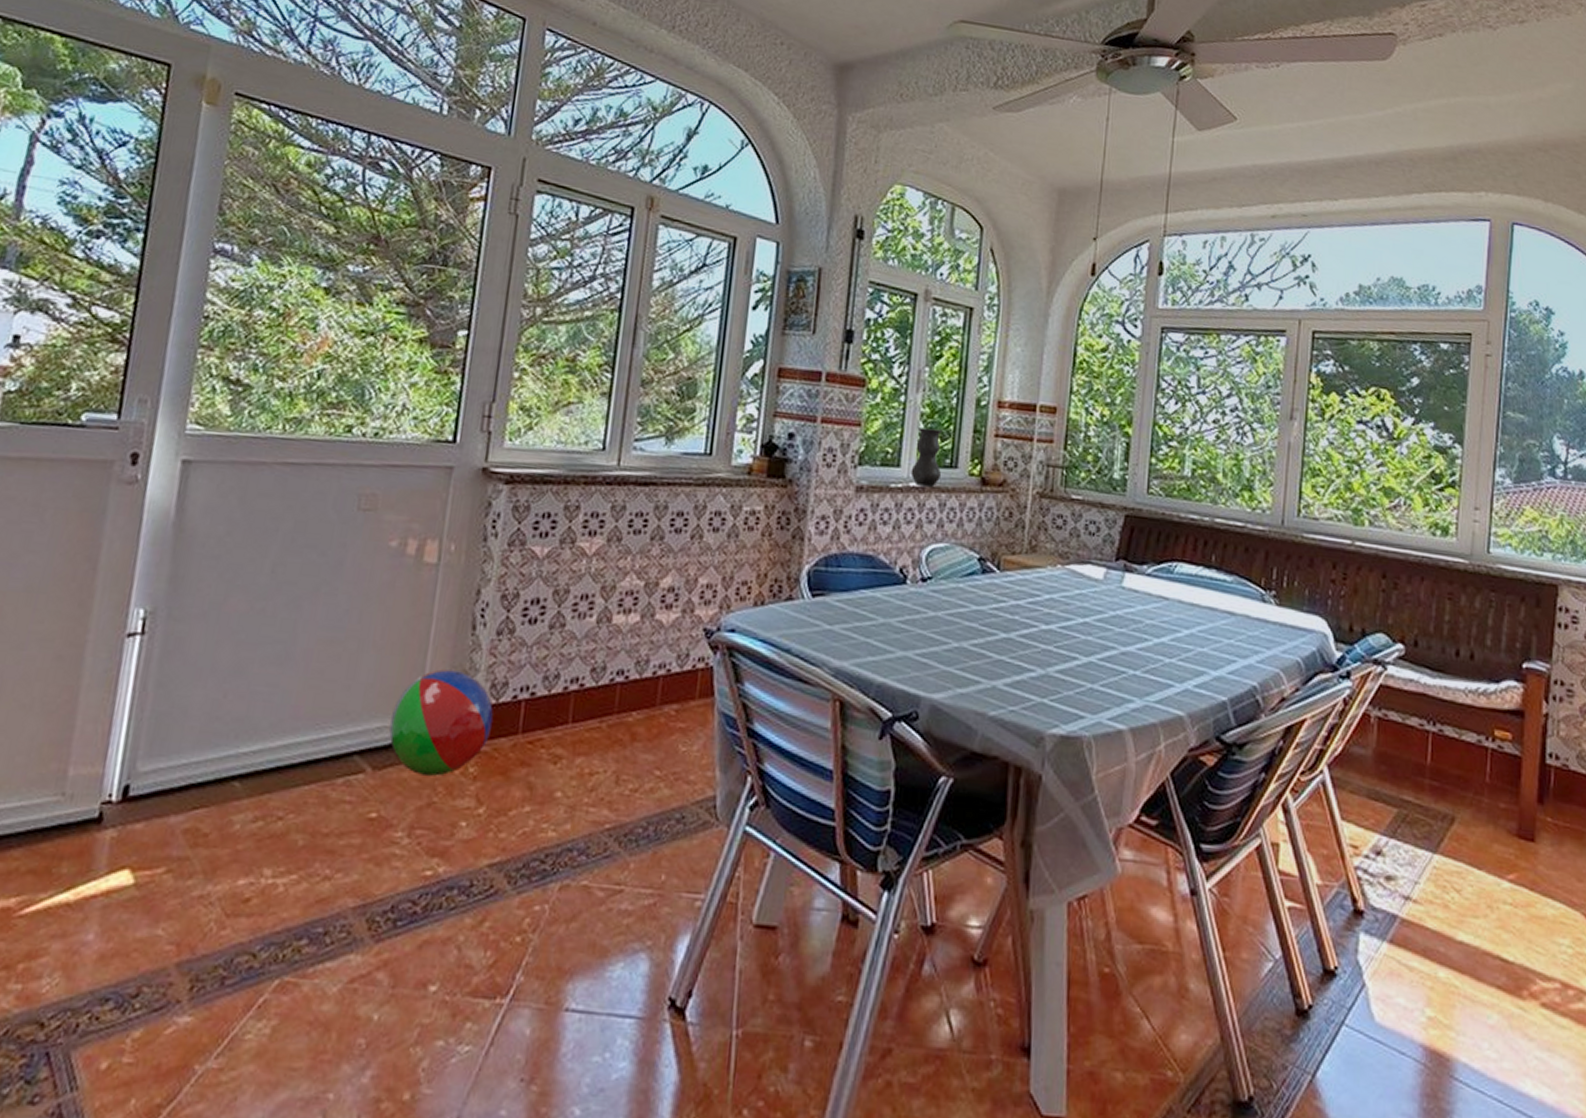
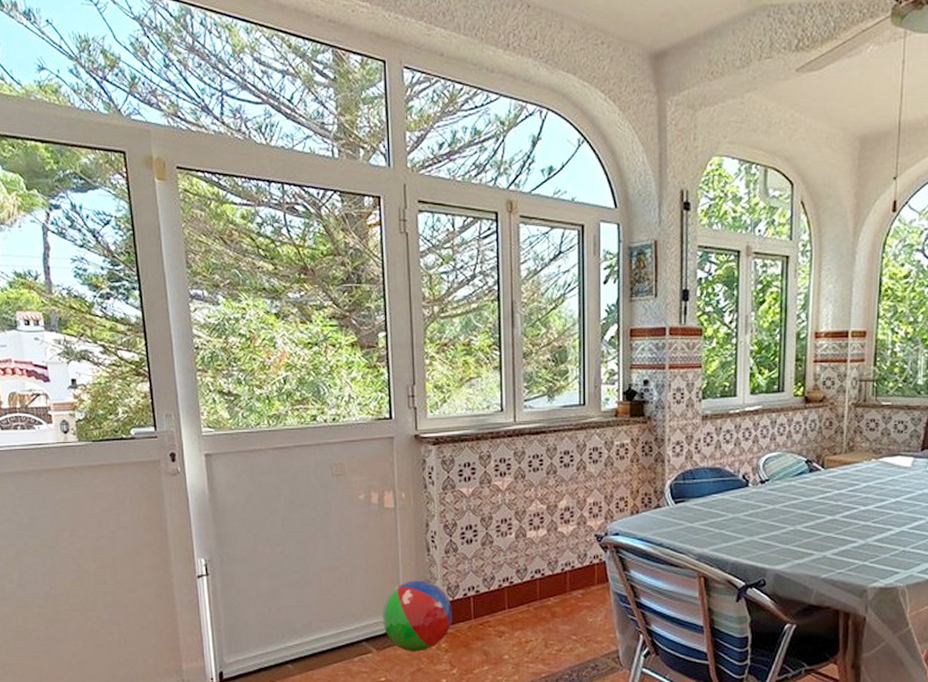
vase: present [910,427,942,488] -> none [745,362,771,410]

